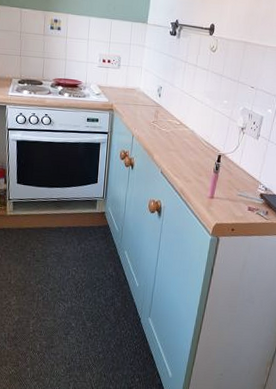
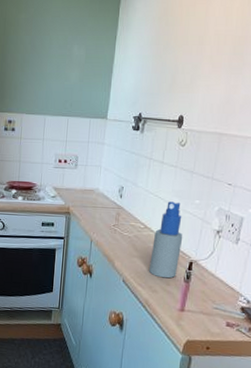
spray bottle: none [184,101,213,170] -> present [149,201,183,279]

